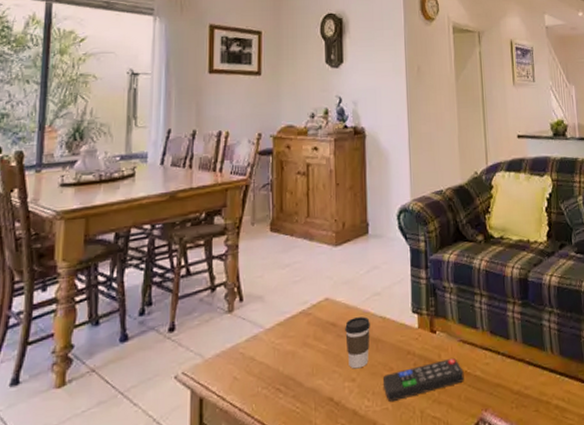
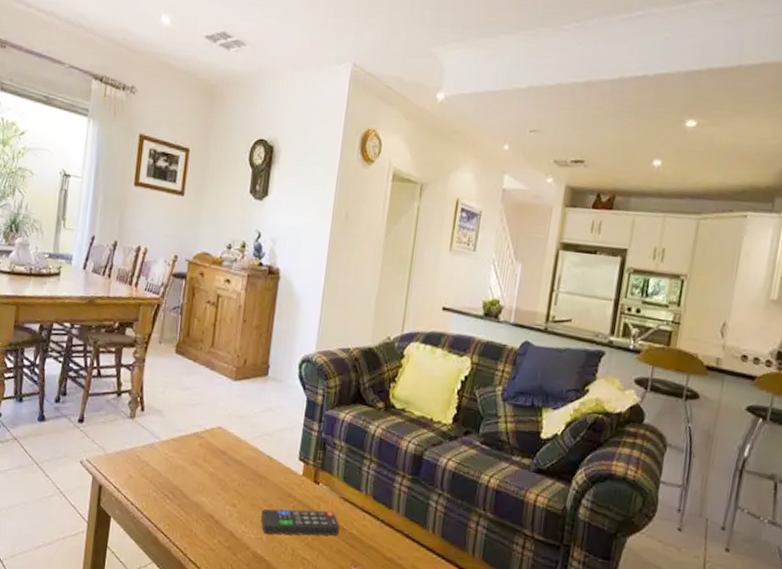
coffee cup: present [345,316,370,369] -> none [232,450,257,497]

